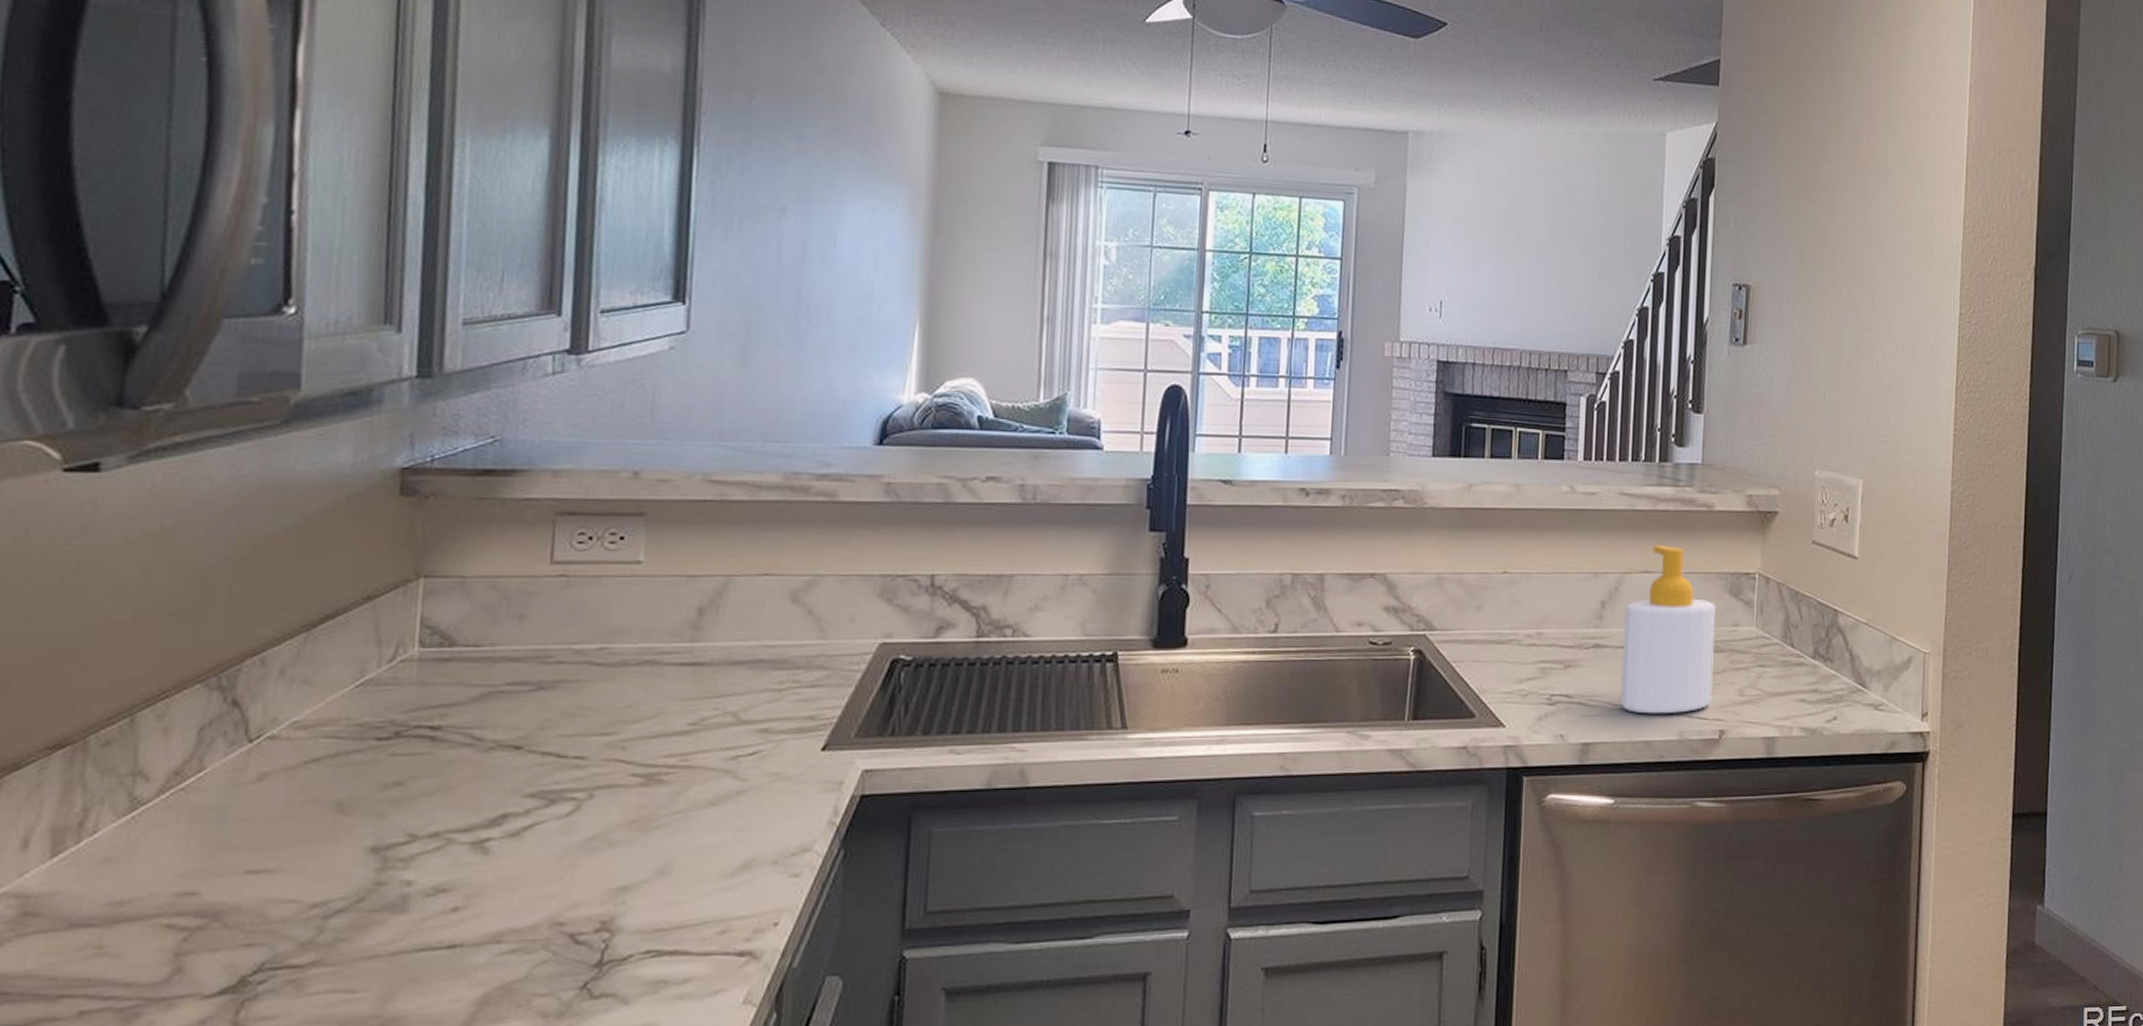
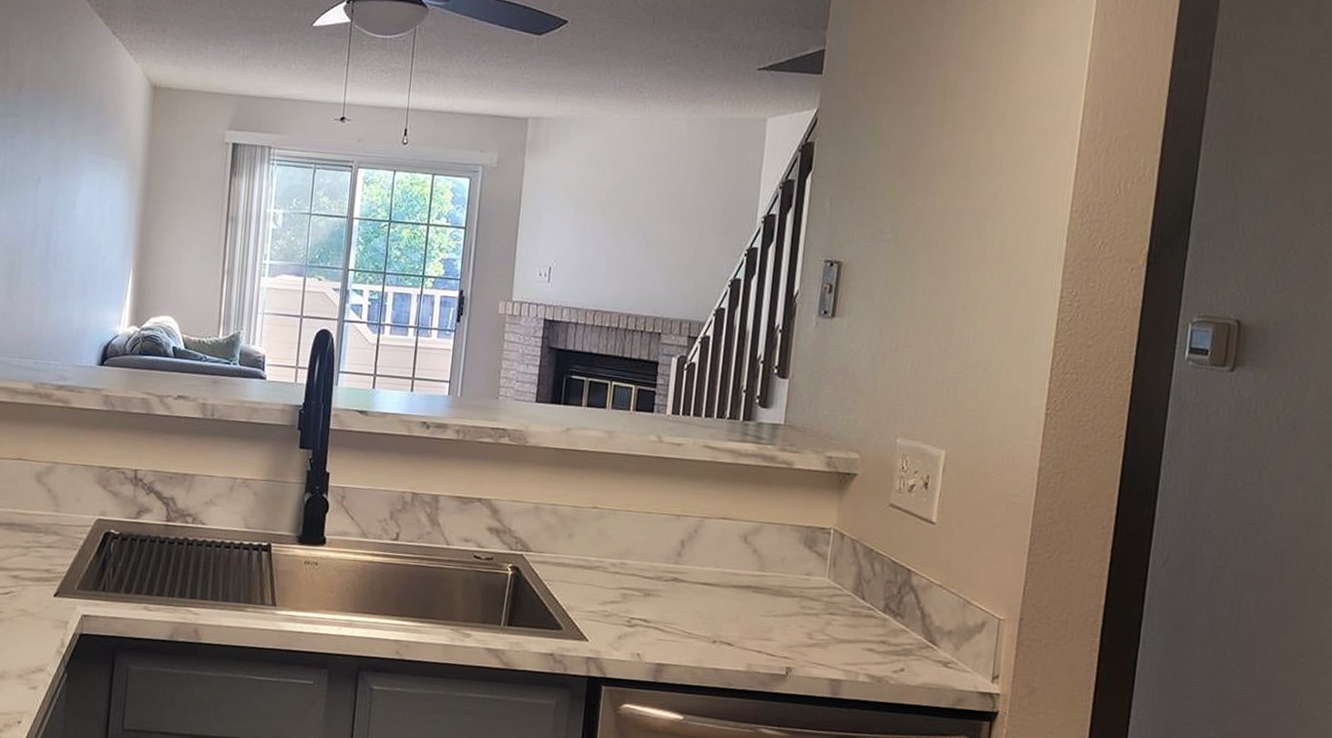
soap bottle: present [1620,545,1716,714] -> none [694,495,790,648]

